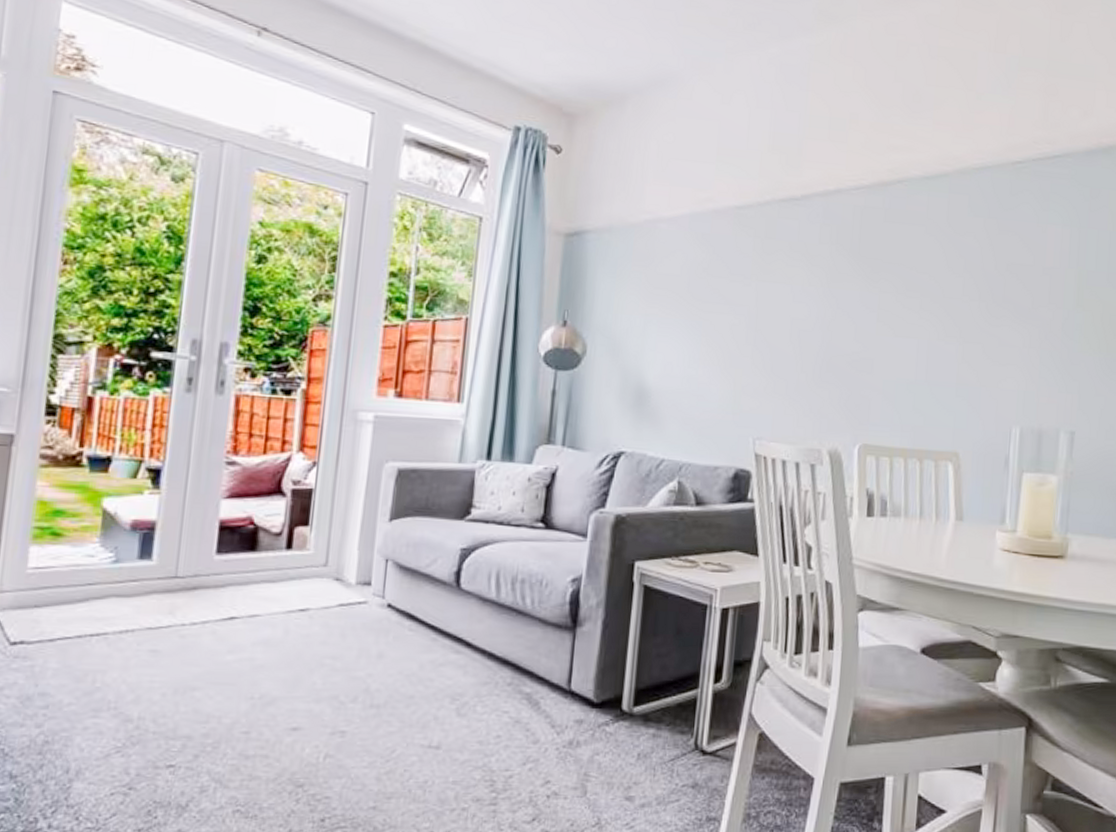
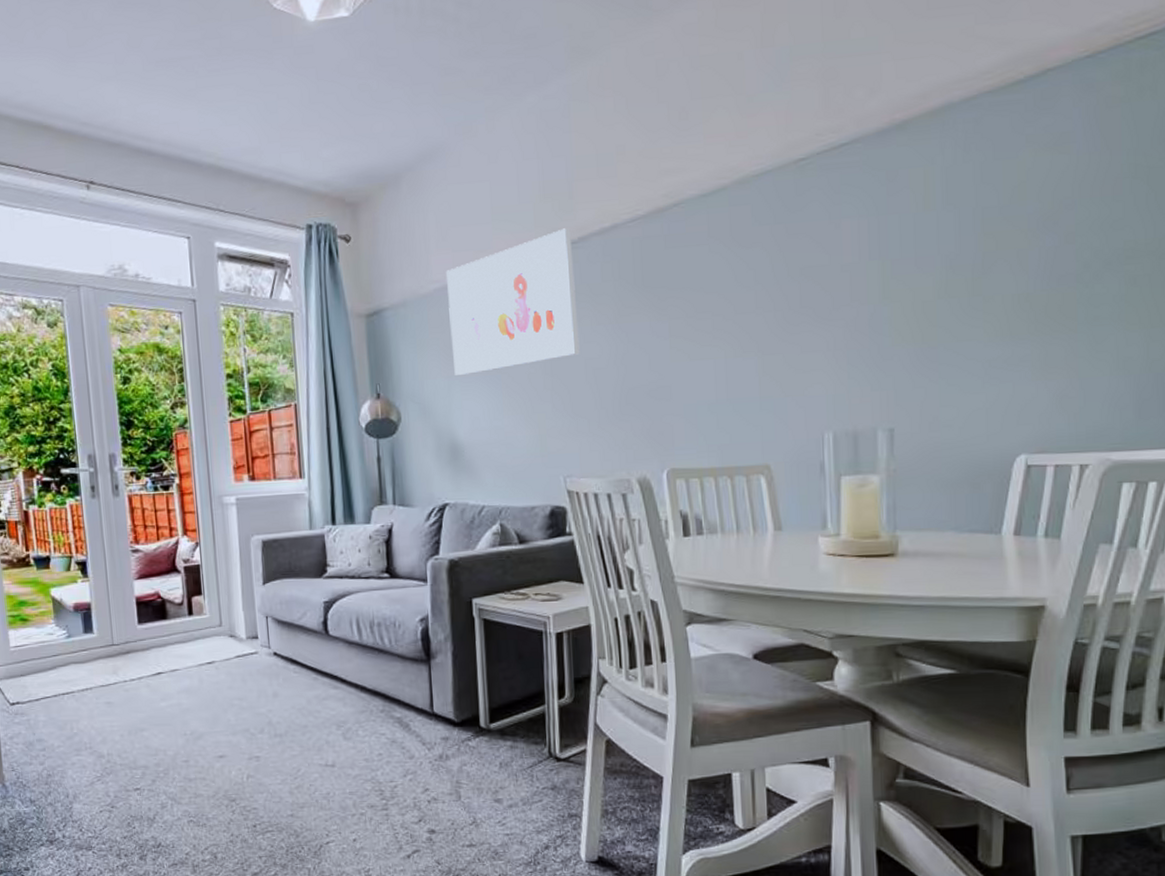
wall art: none [653,183,795,316] -> present [446,228,580,376]

